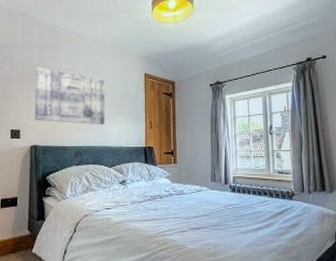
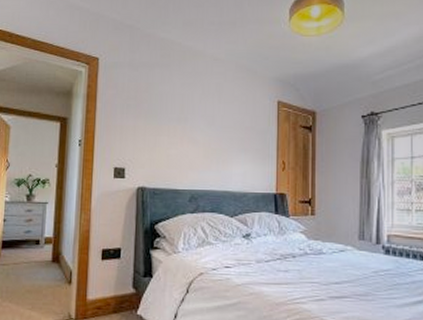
wall art: present [34,67,105,125] -> none [141,92,227,165]

